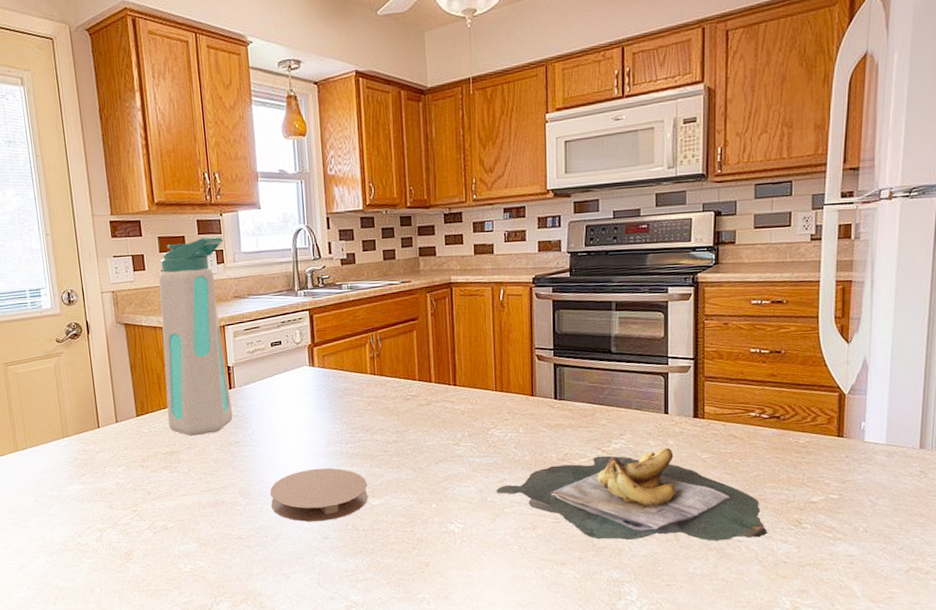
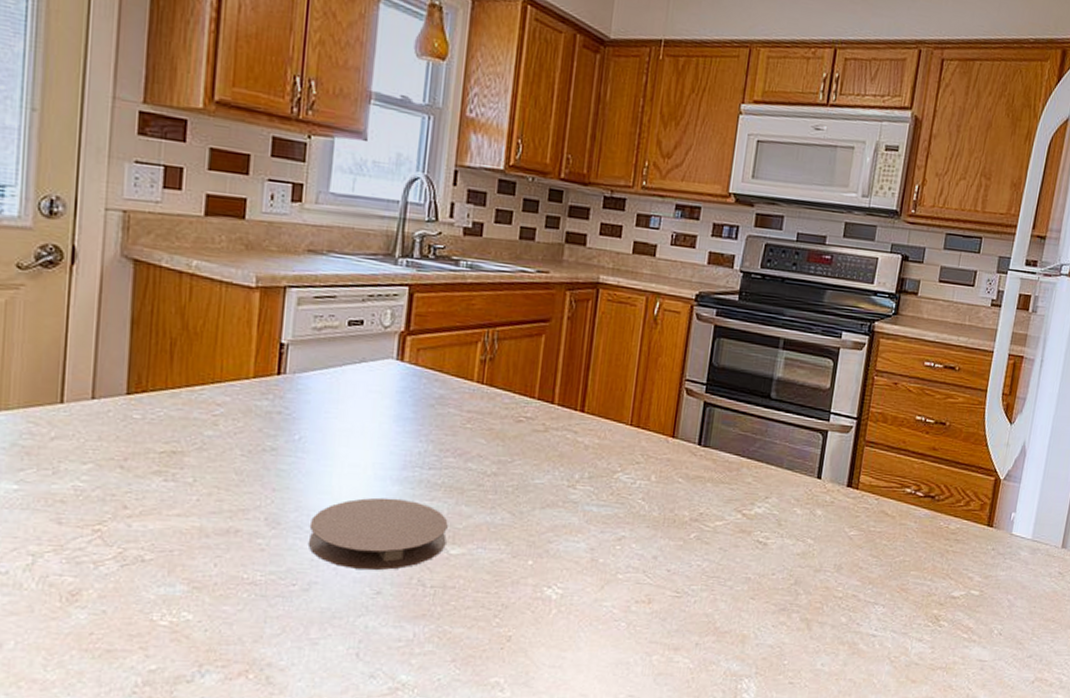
water bottle: present [158,236,233,436] -> none [174,161,307,433]
banana bunch: present [496,447,768,541] -> none [610,518,905,634]

